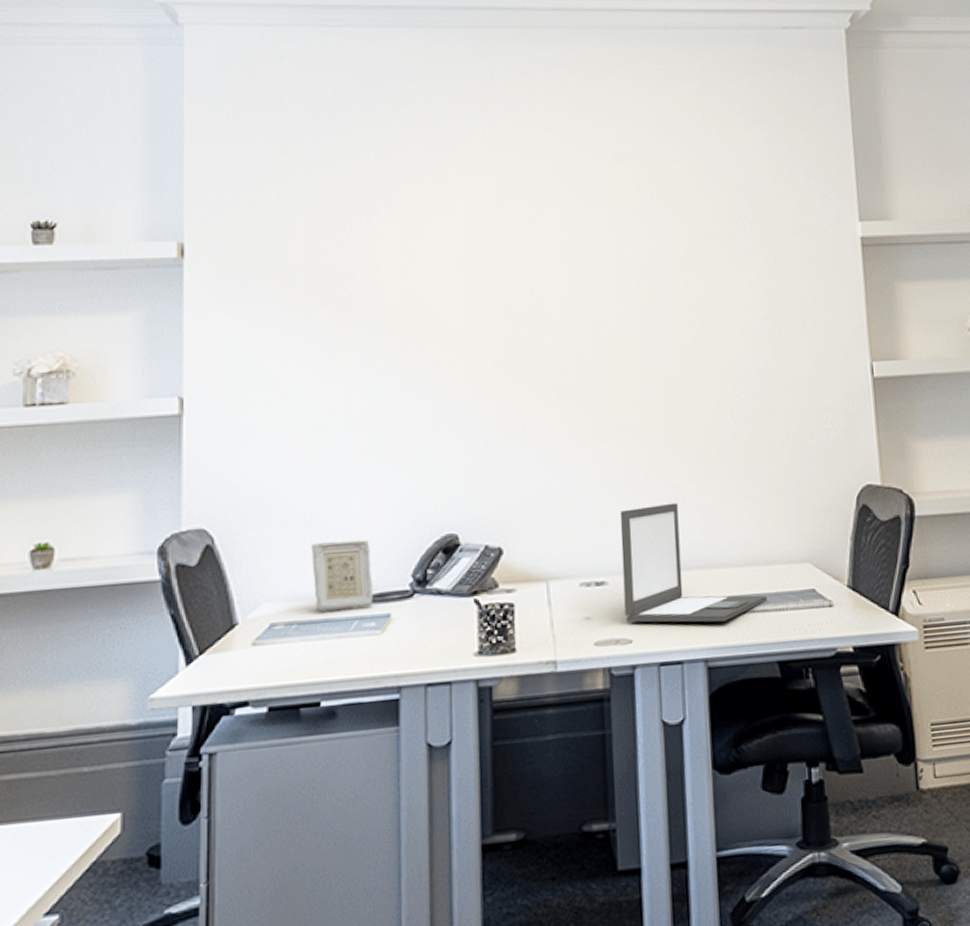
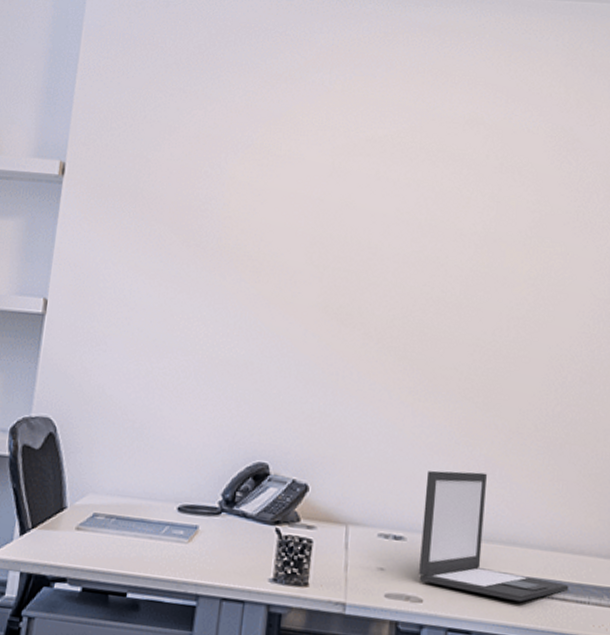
picture frame: present [311,540,373,612] -> none [134,448,189,516]

